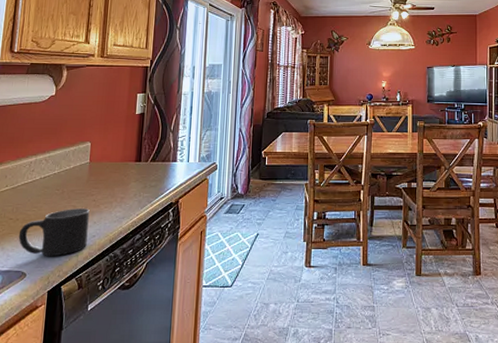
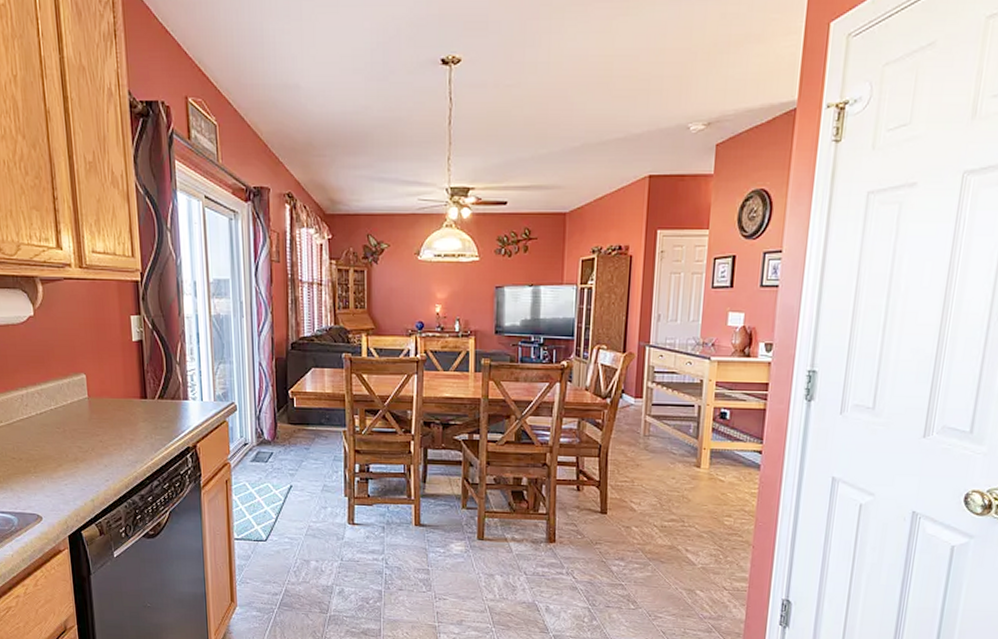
mug: present [18,209,90,257] -> none [25,449,101,501]

